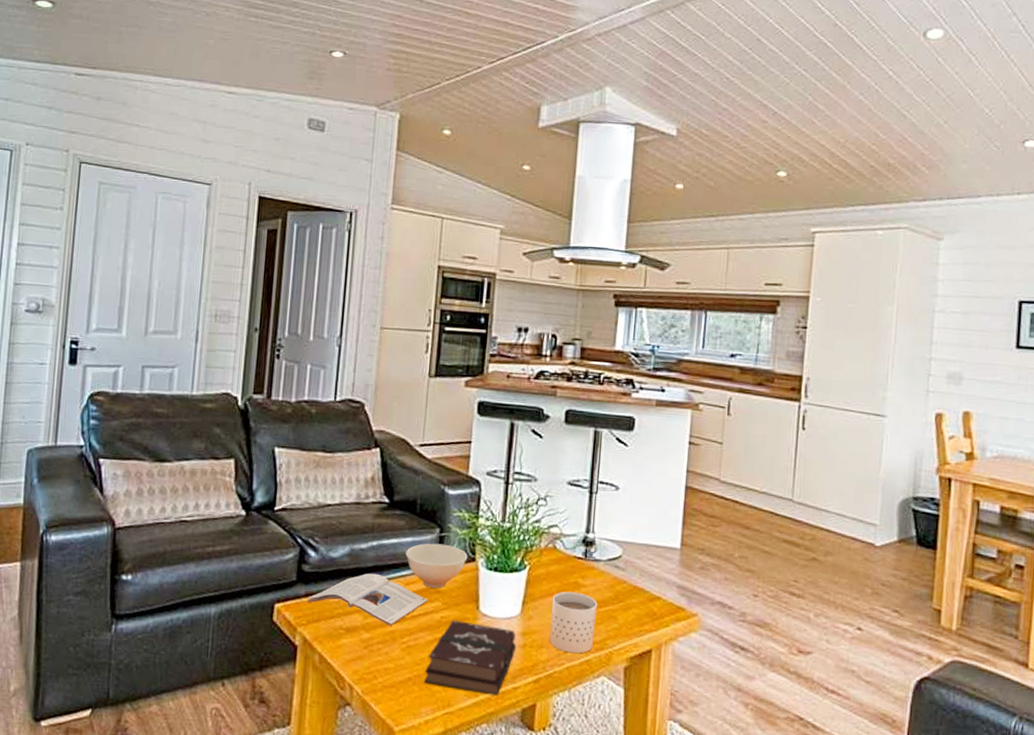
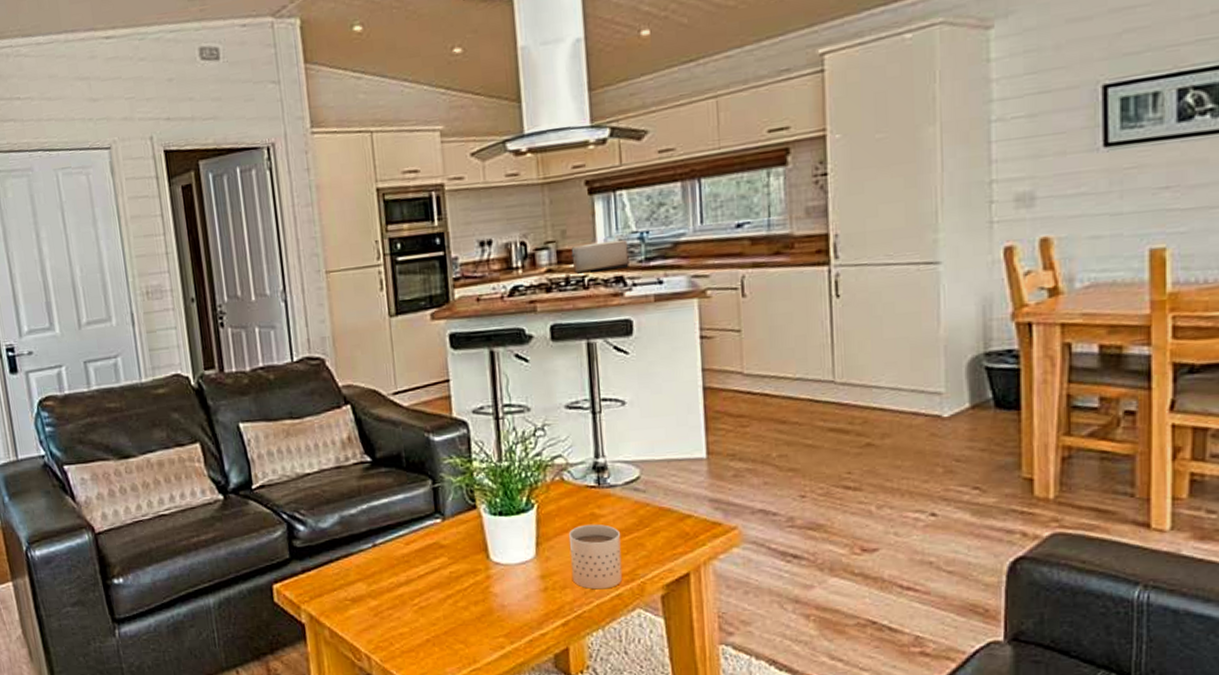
magazine: present [307,573,428,626] -> none [305,537,433,590]
bowl: present [406,543,468,589] -> none [399,495,468,544]
hardback book: present [424,620,517,696] -> none [443,573,538,645]
toaster: none [592,347,641,373] -> present [570,239,629,274]

